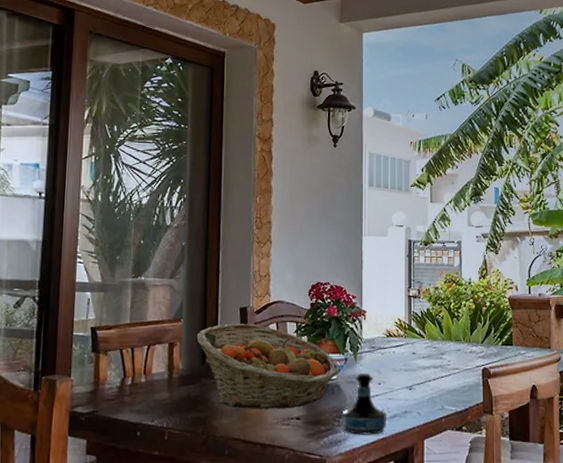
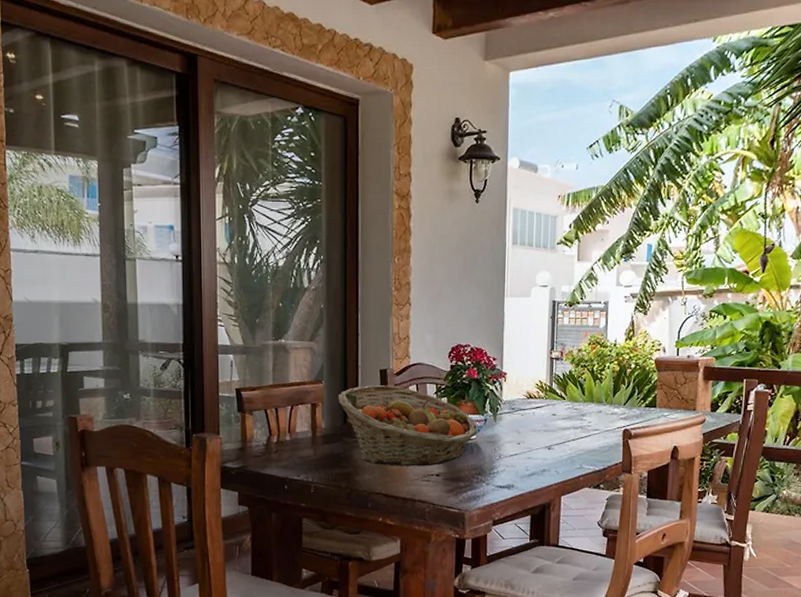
tequila bottle: present [340,373,386,435] -> none [479,434,525,491]

